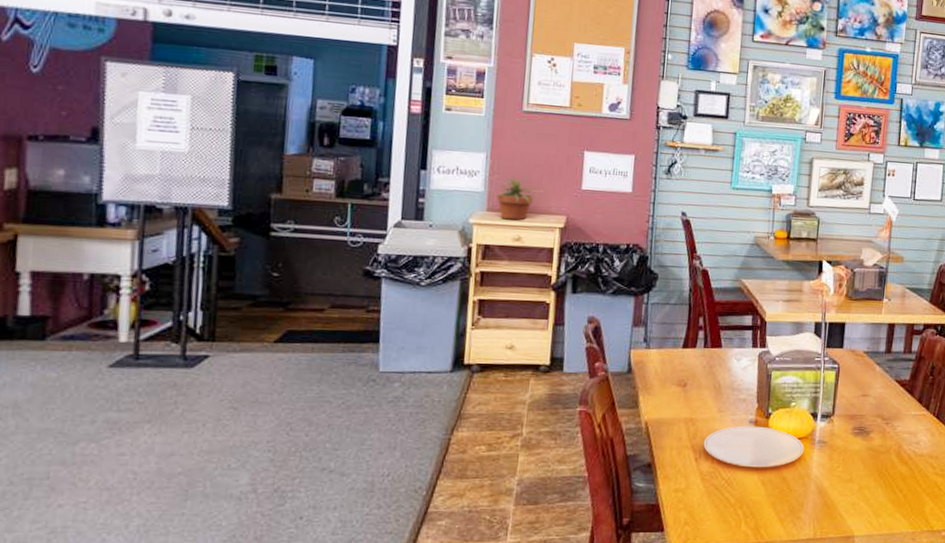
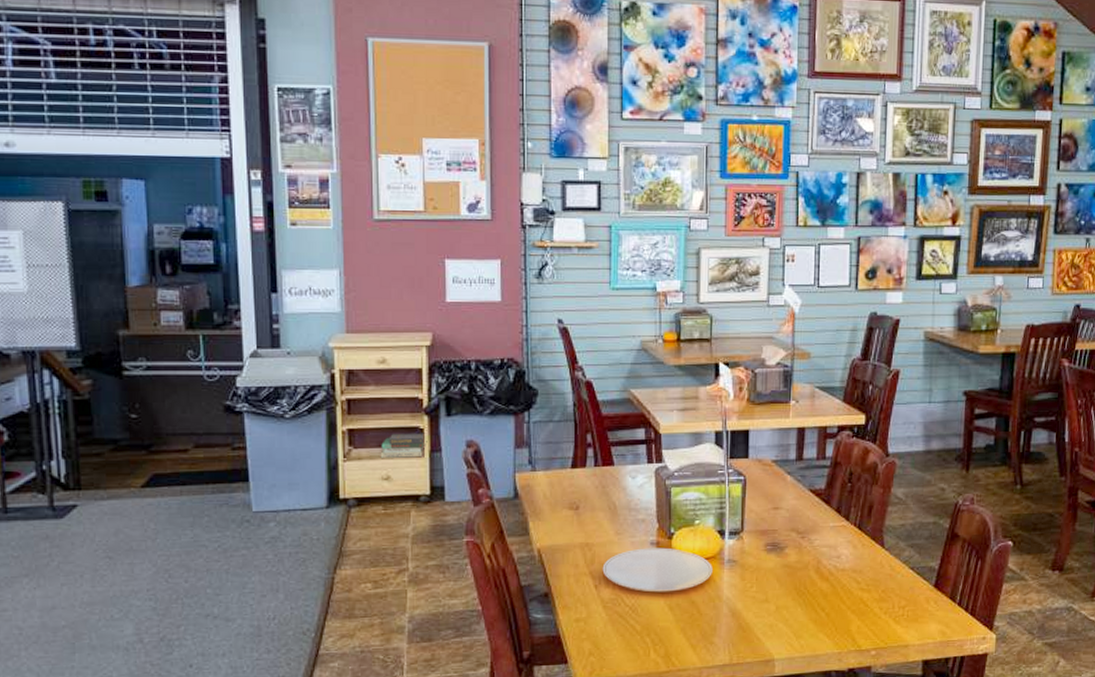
potted plant: present [492,176,541,221] -> none [350,291,402,341]
books: none [506,306,552,330] -> present [380,433,427,458]

